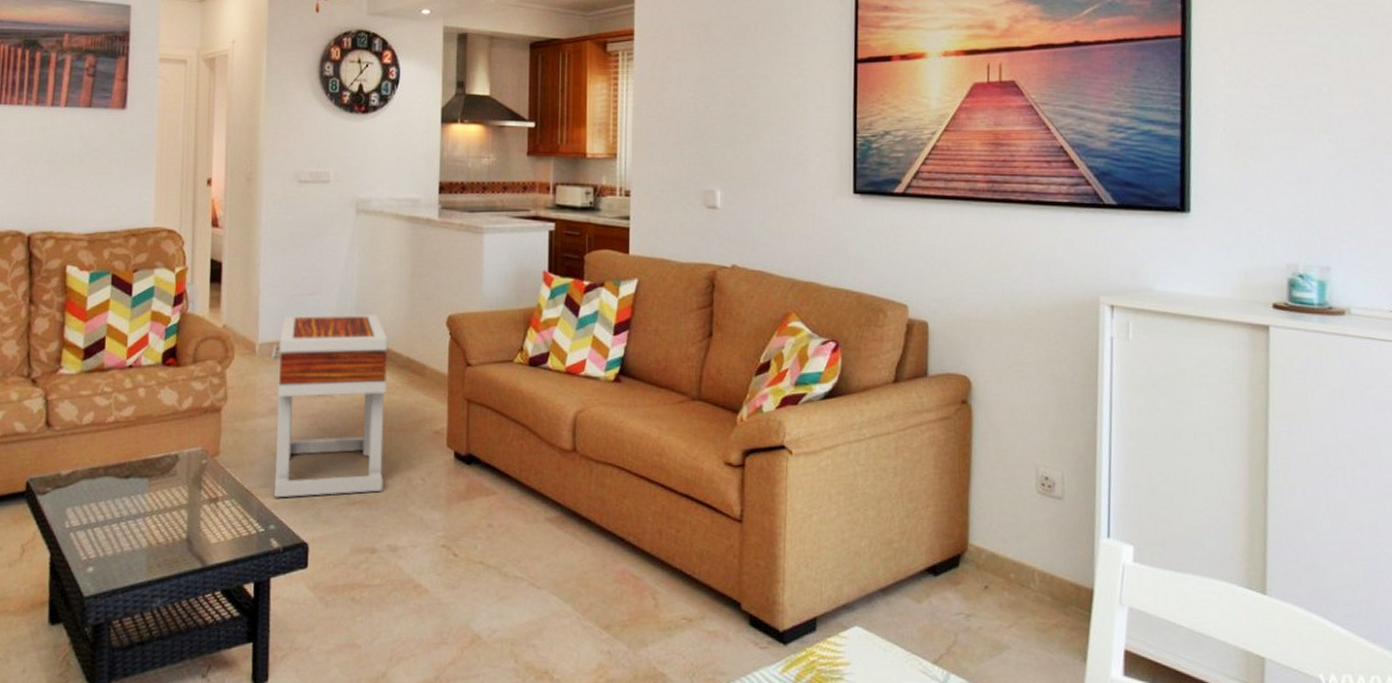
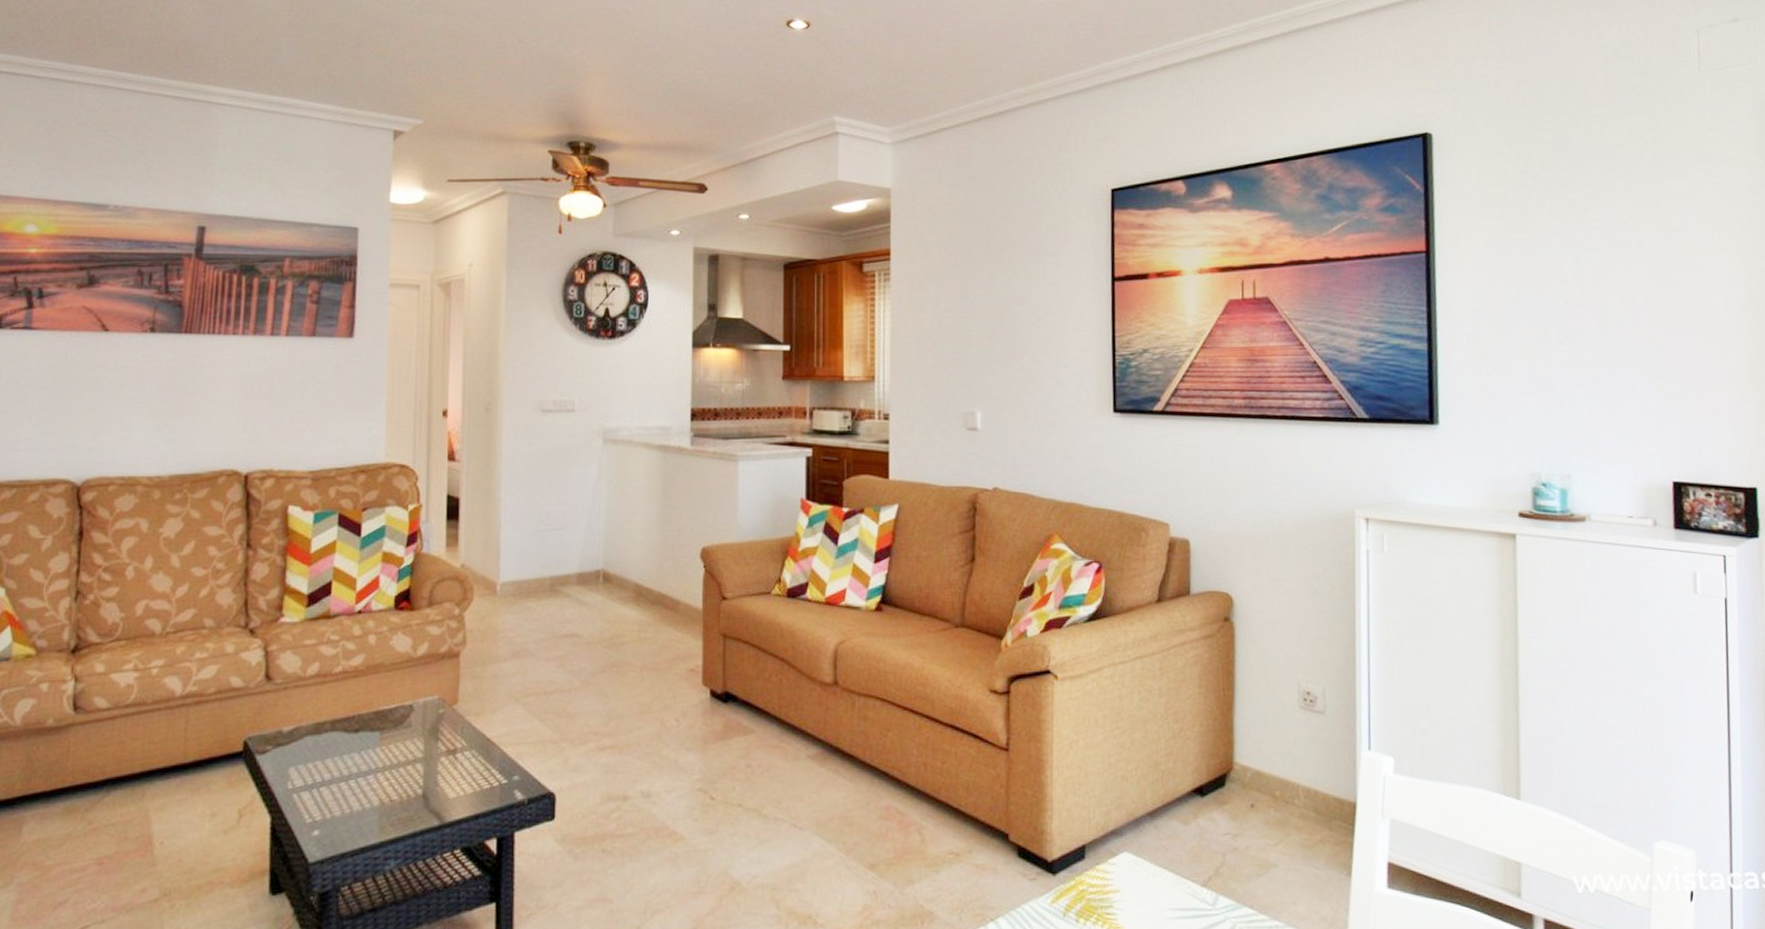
side table: present [271,313,388,498] -> none [514,548,639,747]

